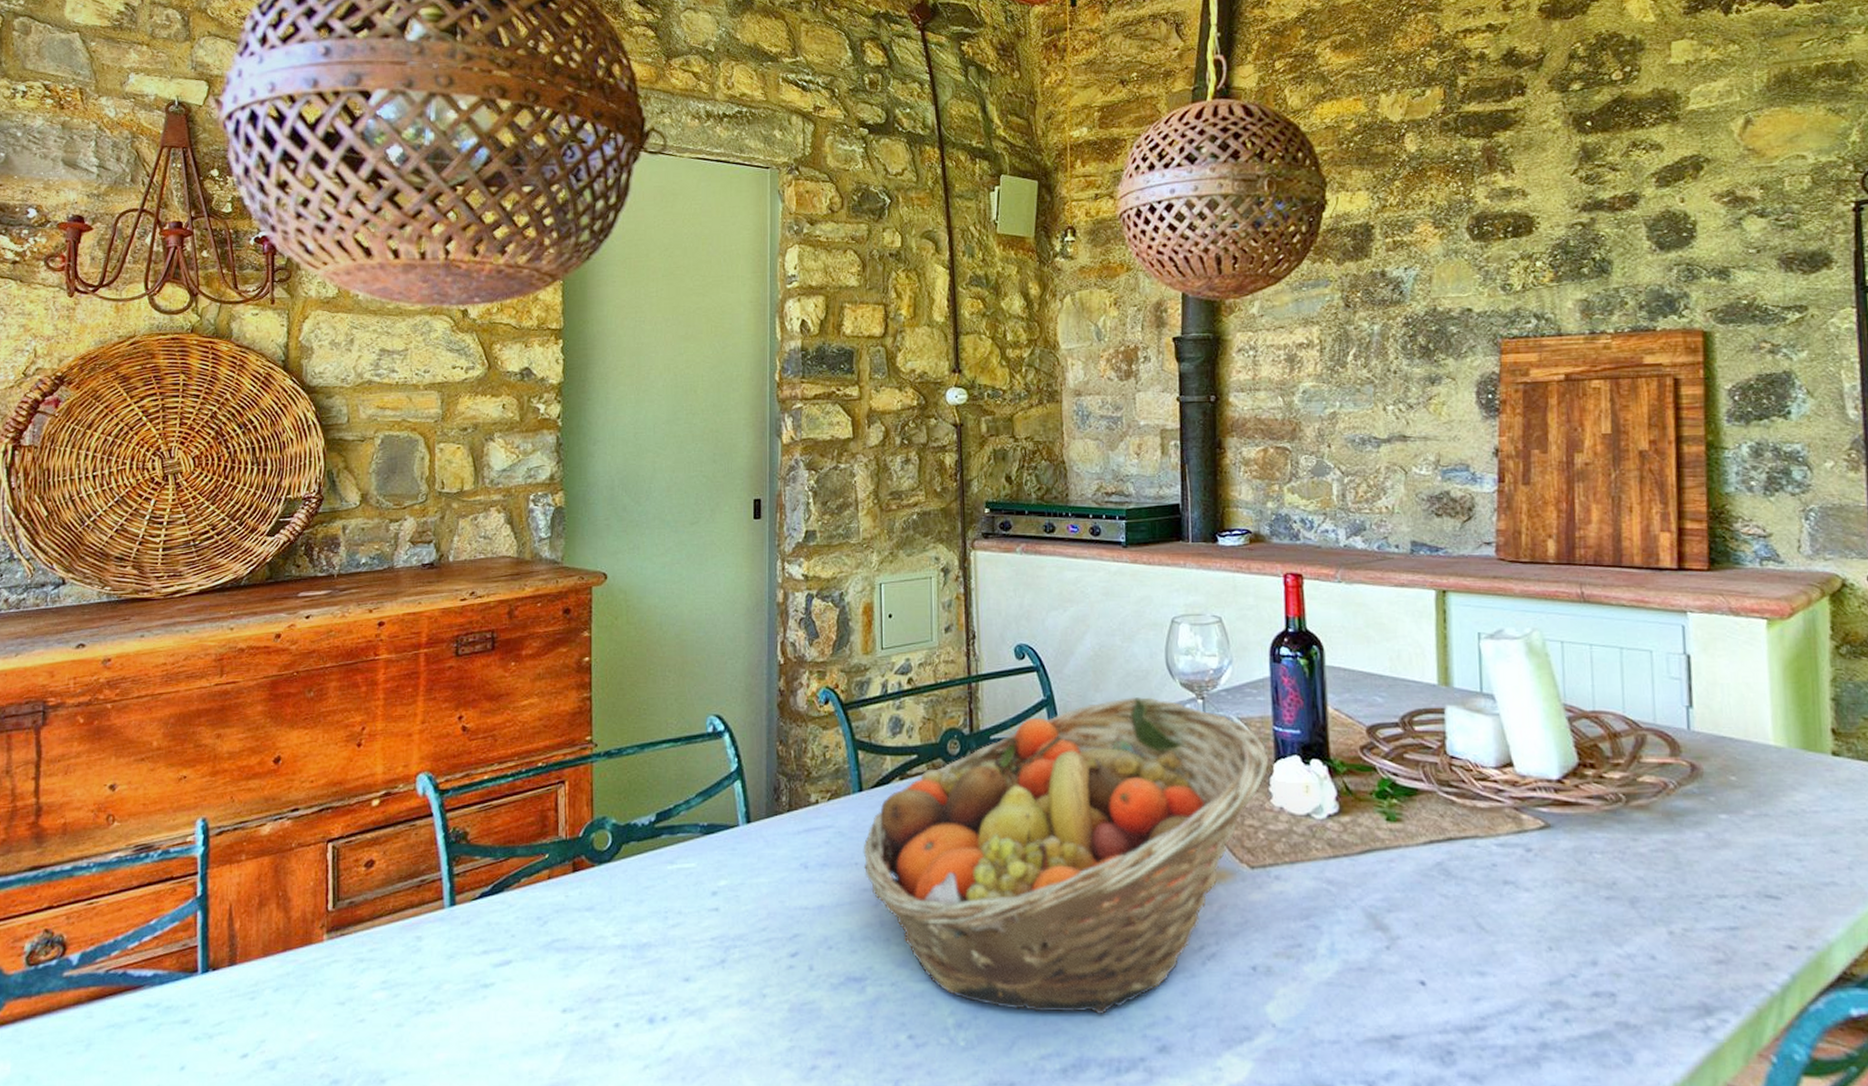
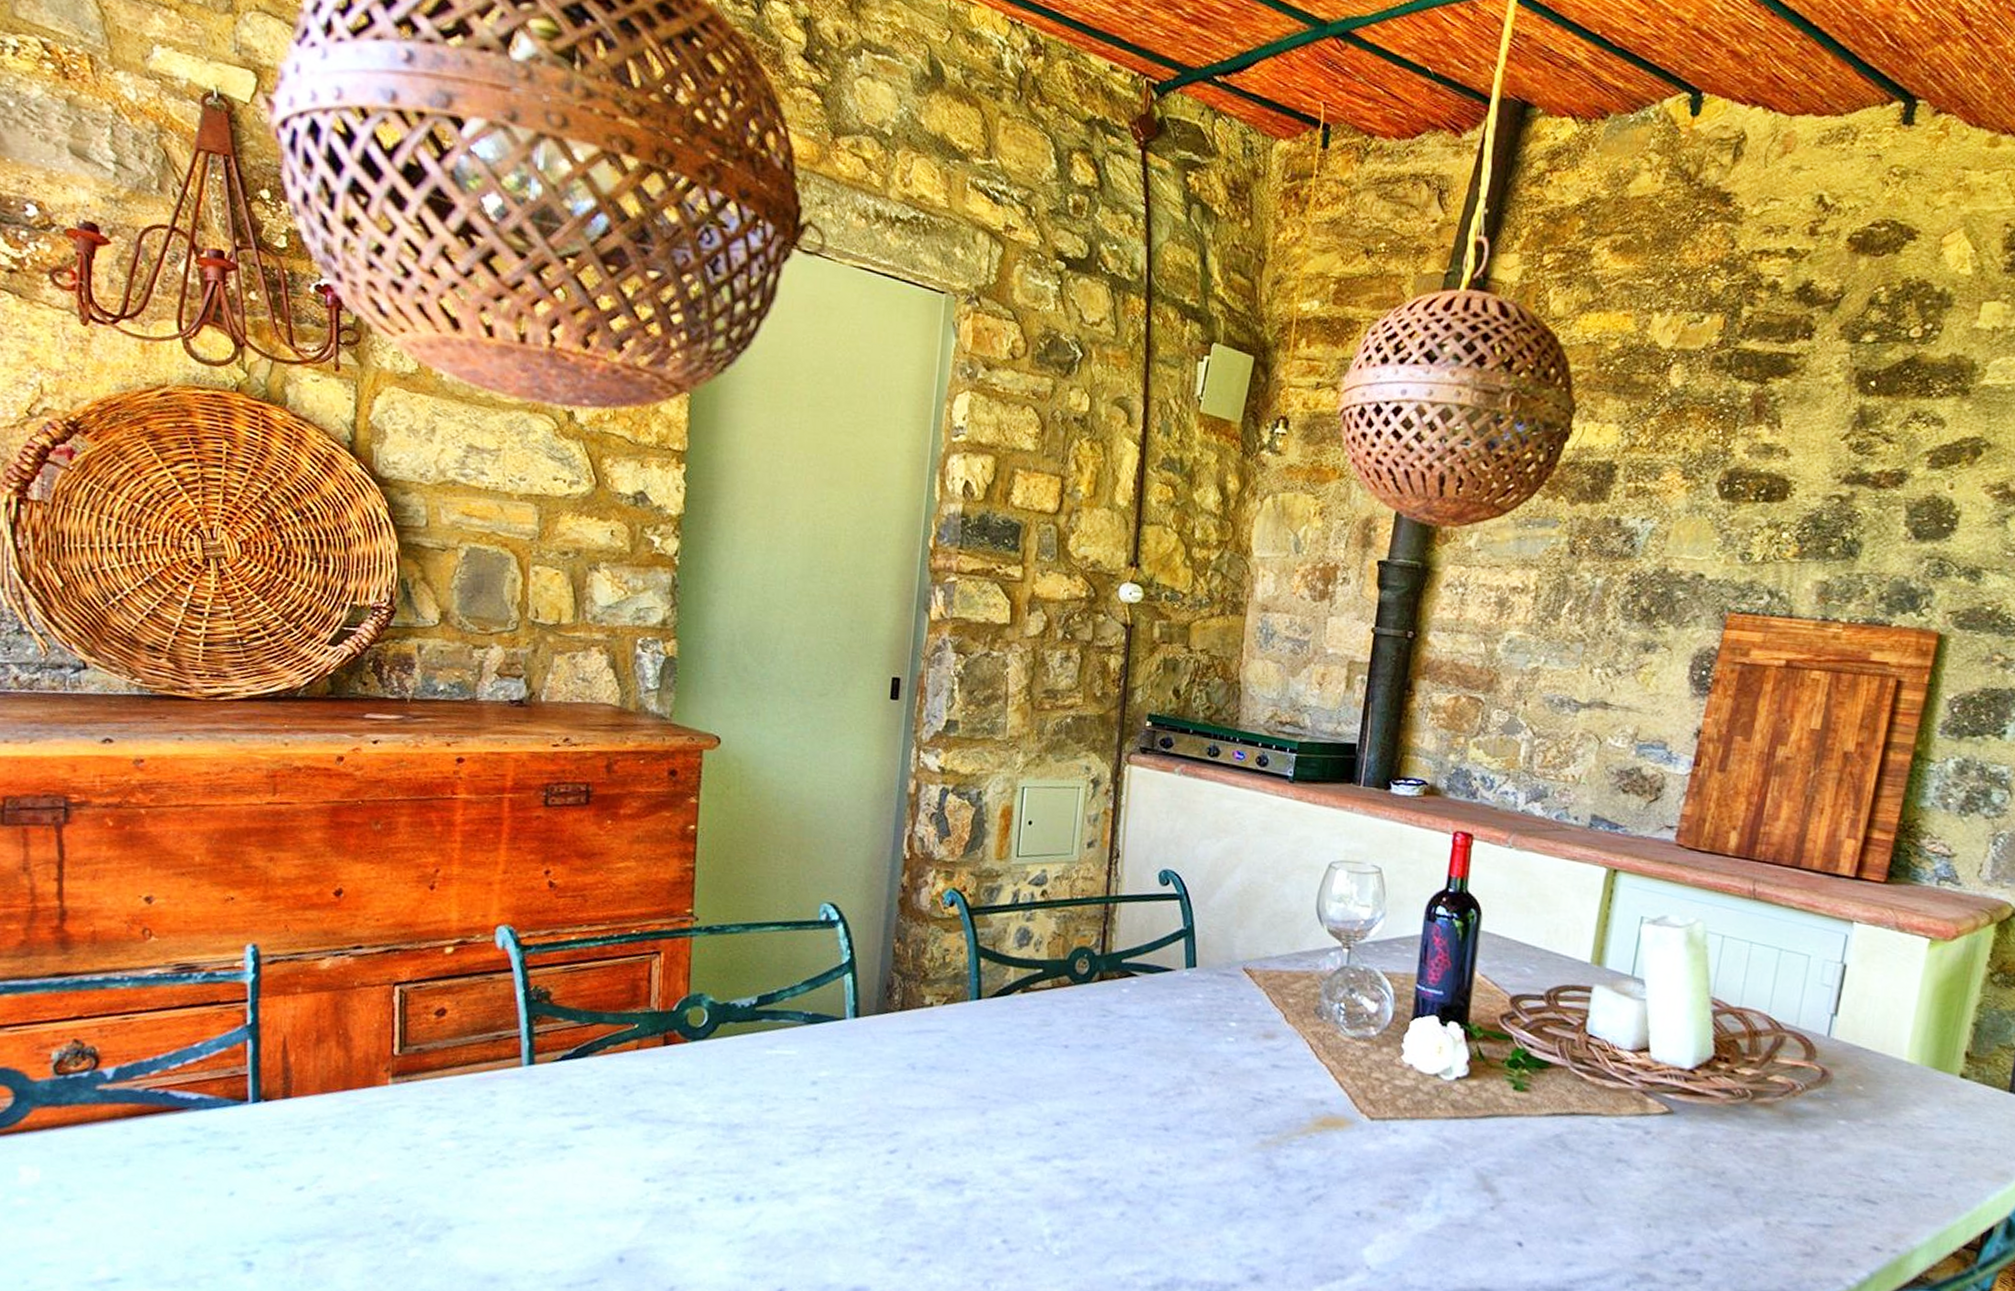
fruit basket: present [863,697,1270,1014] -> none [973,938,1408,1240]

